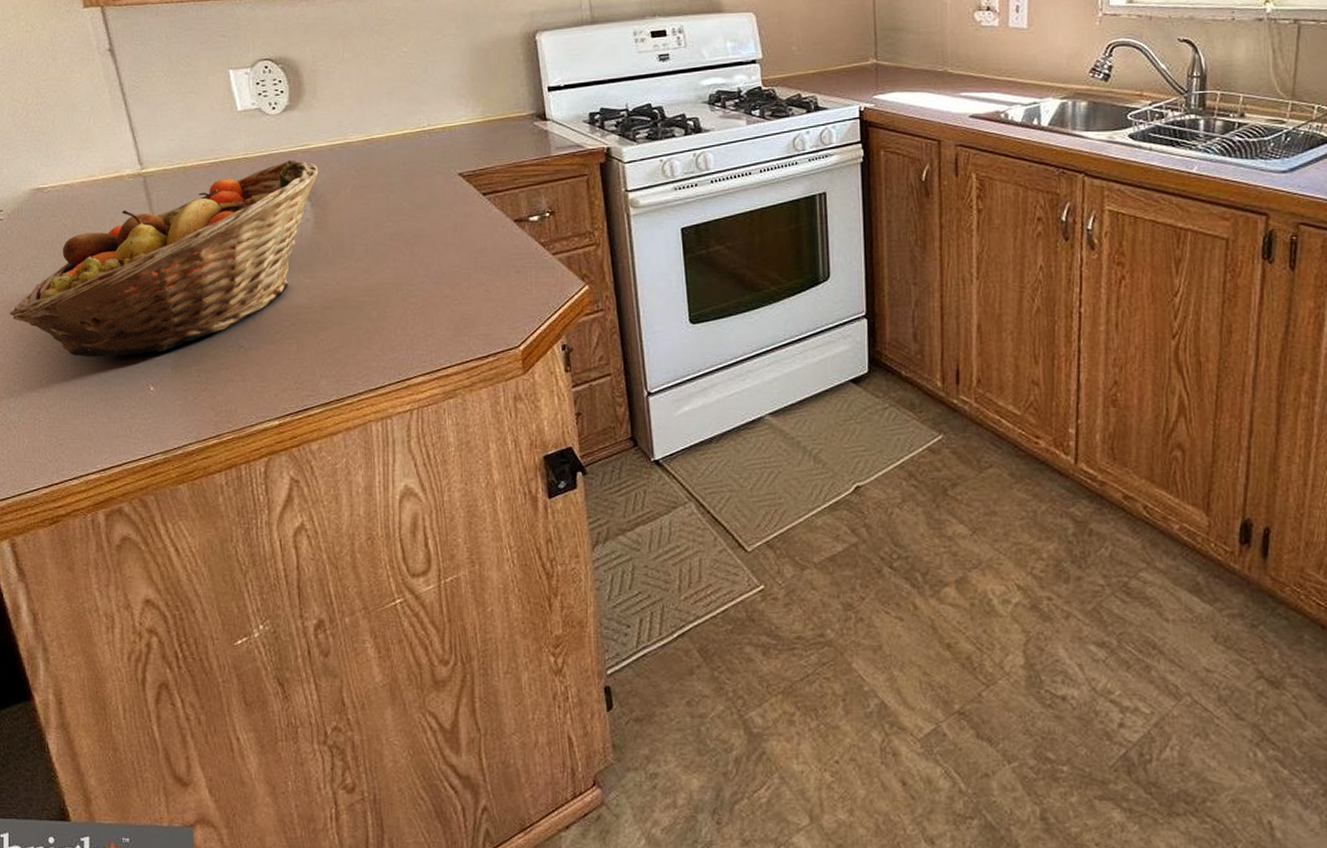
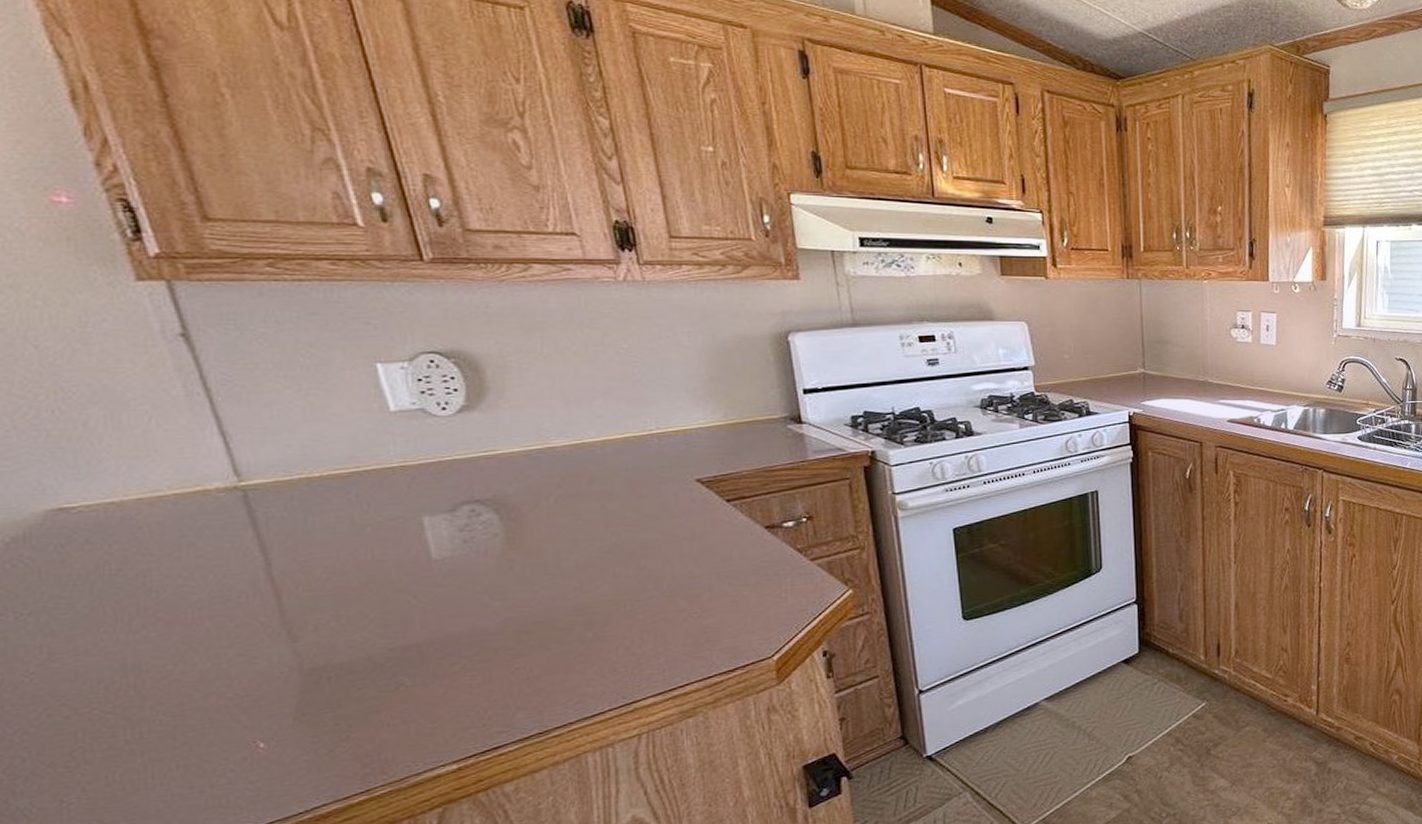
fruit basket: present [10,159,319,357] -> none [12,467,510,717]

